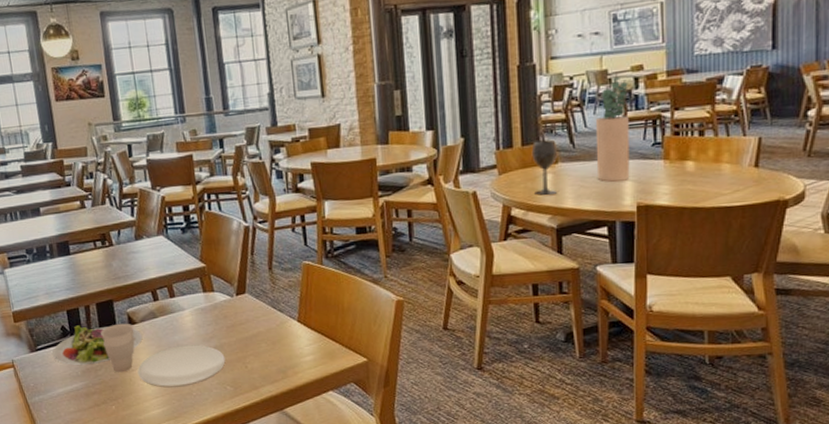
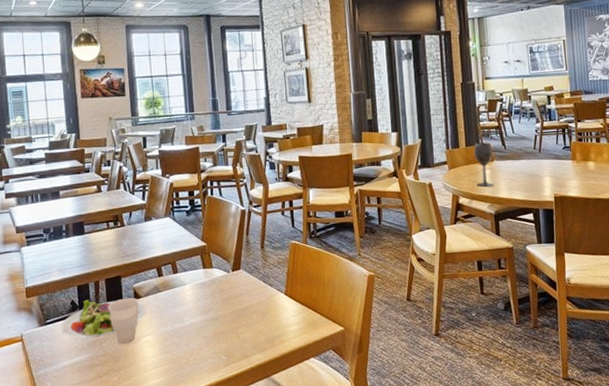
plate: present [137,345,226,388] -> none [140,317,221,358]
vase: present [595,72,630,182] -> none [520,91,548,177]

